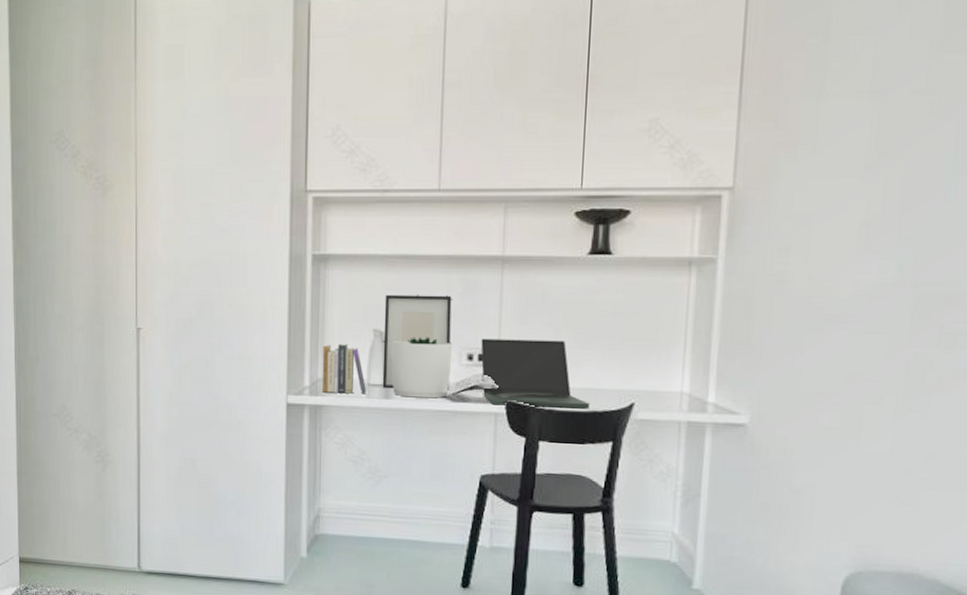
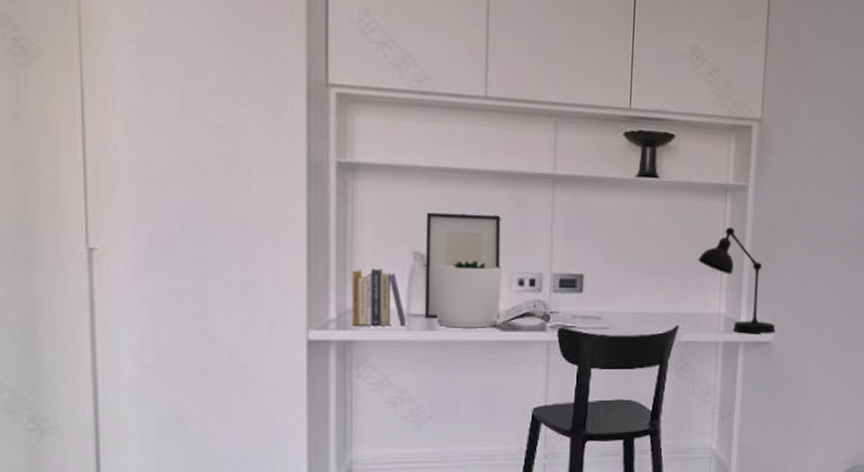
laptop: present [481,338,590,409] -> none [532,262,639,333]
desk lamp: none [657,301,752,416] -> present [698,227,776,334]

